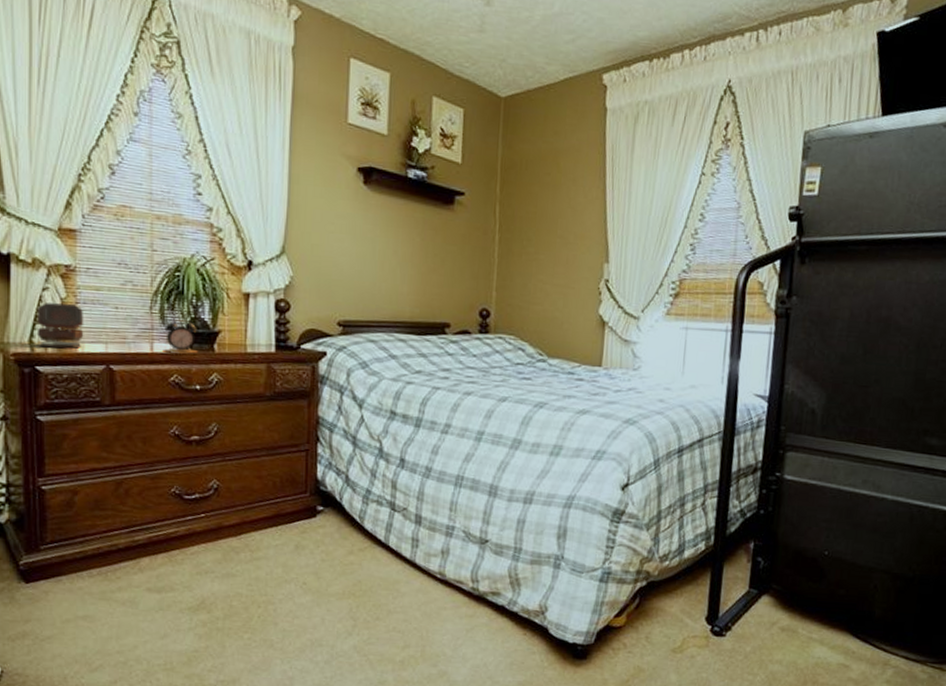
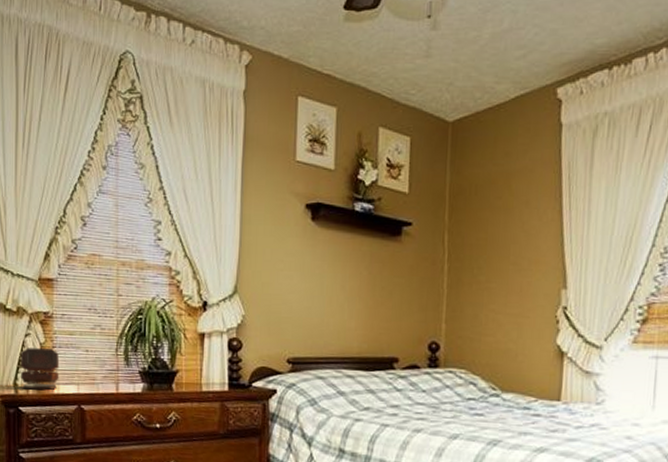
alarm clock: present [162,320,199,354] -> none [127,361,159,394]

